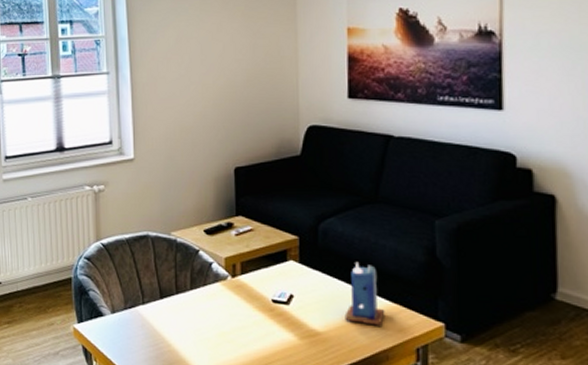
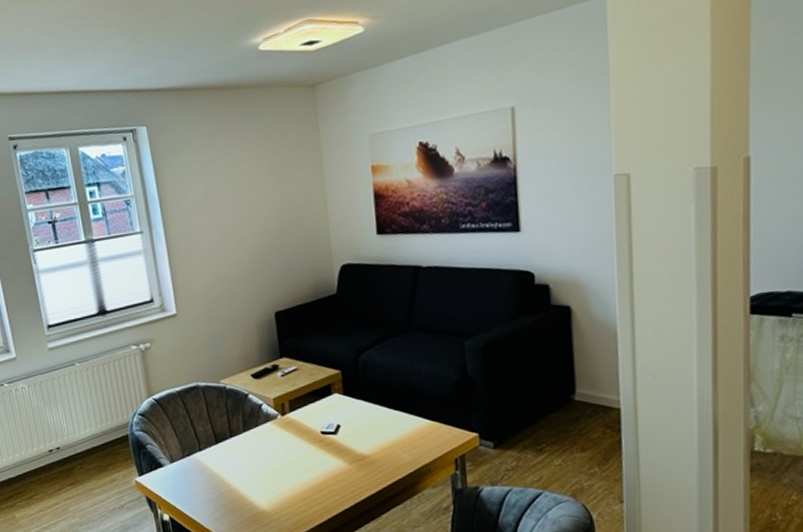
candle: present [344,261,385,326] -> none [388,387,425,444]

